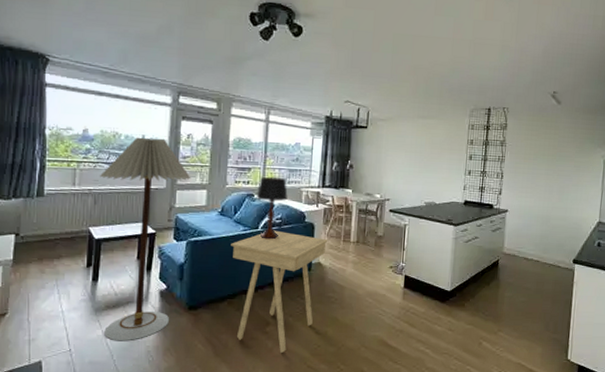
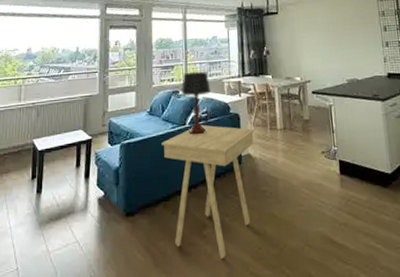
floor lamp: present [100,137,191,341] -> none [42,49,121,256]

